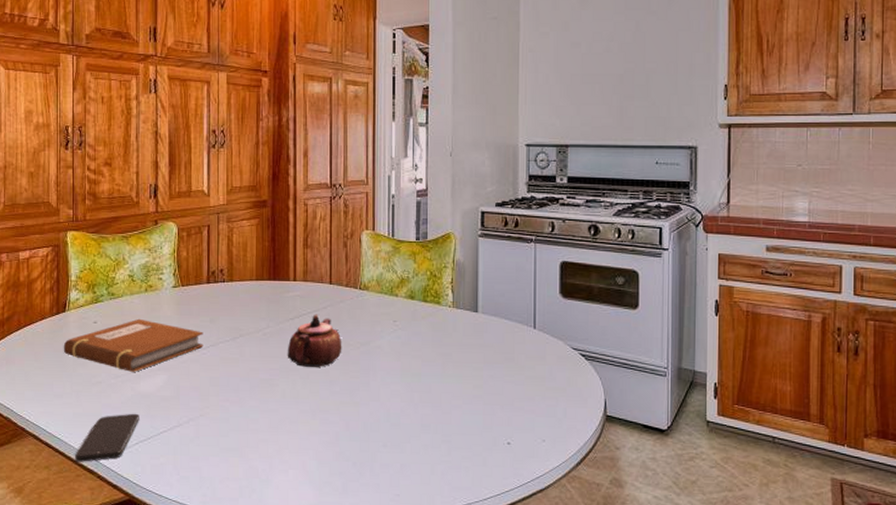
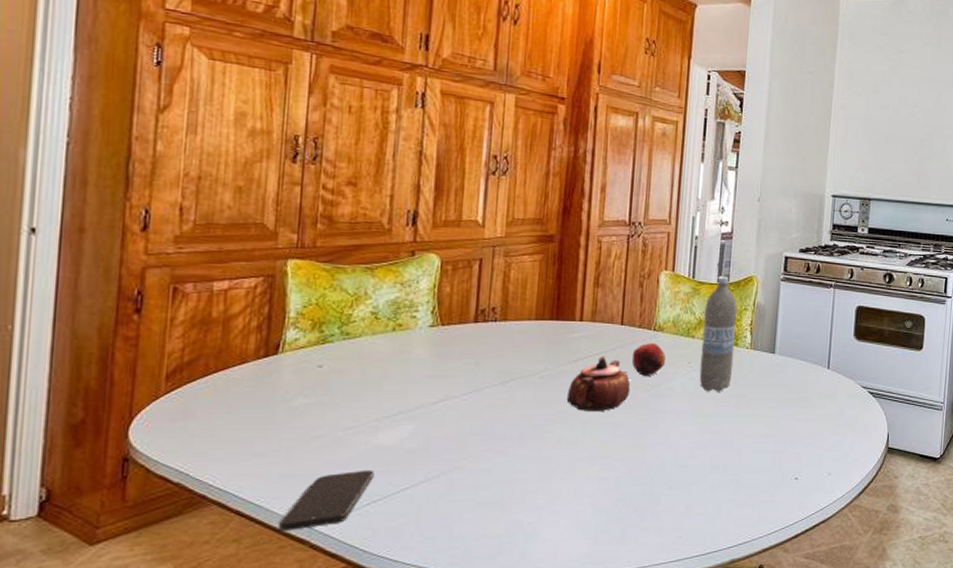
notebook: present [63,318,203,372] -> none [271,361,466,423]
fruit: none [341,302,373,334] -> present [631,343,666,376]
water bottle: none [405,234,438,351] -> present [699,276,738,392]

